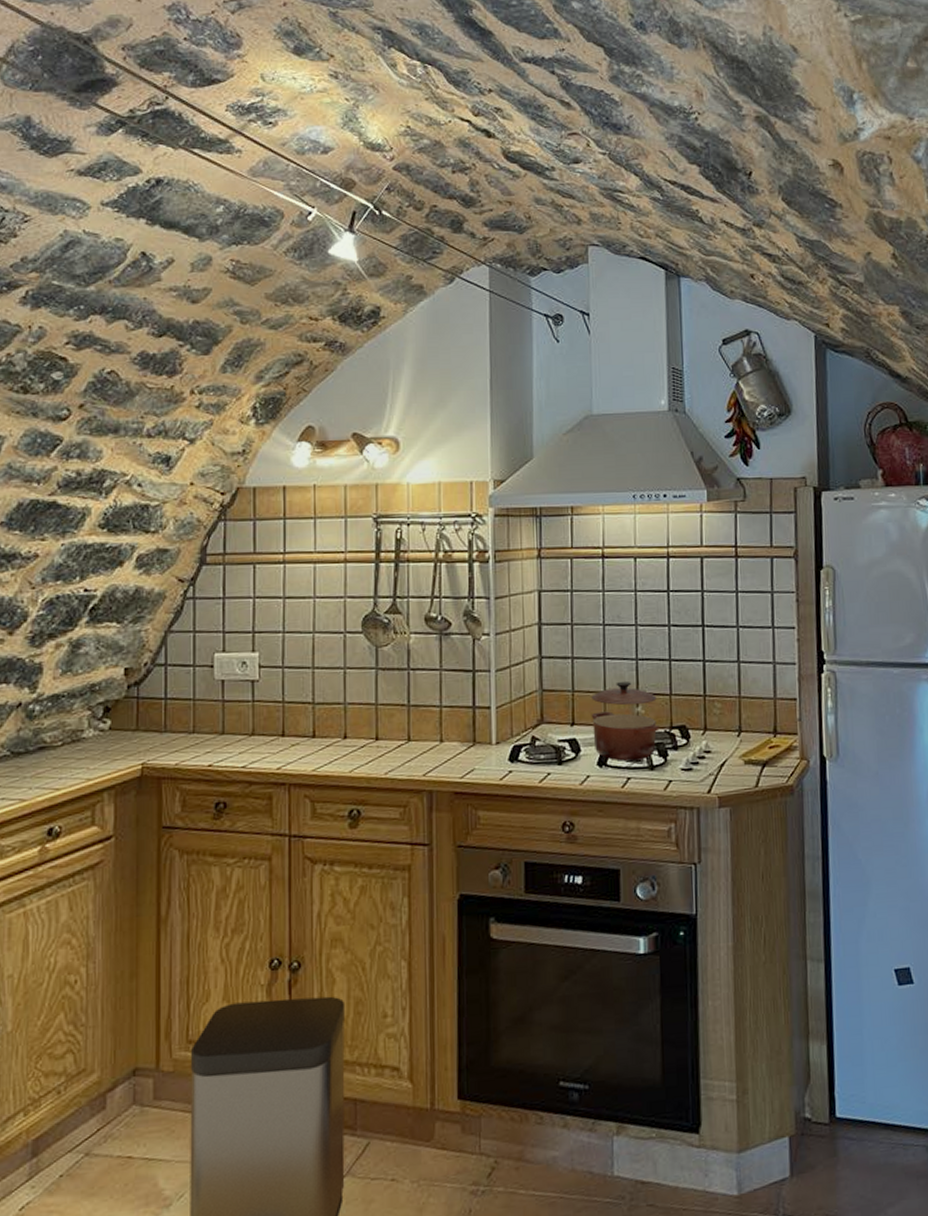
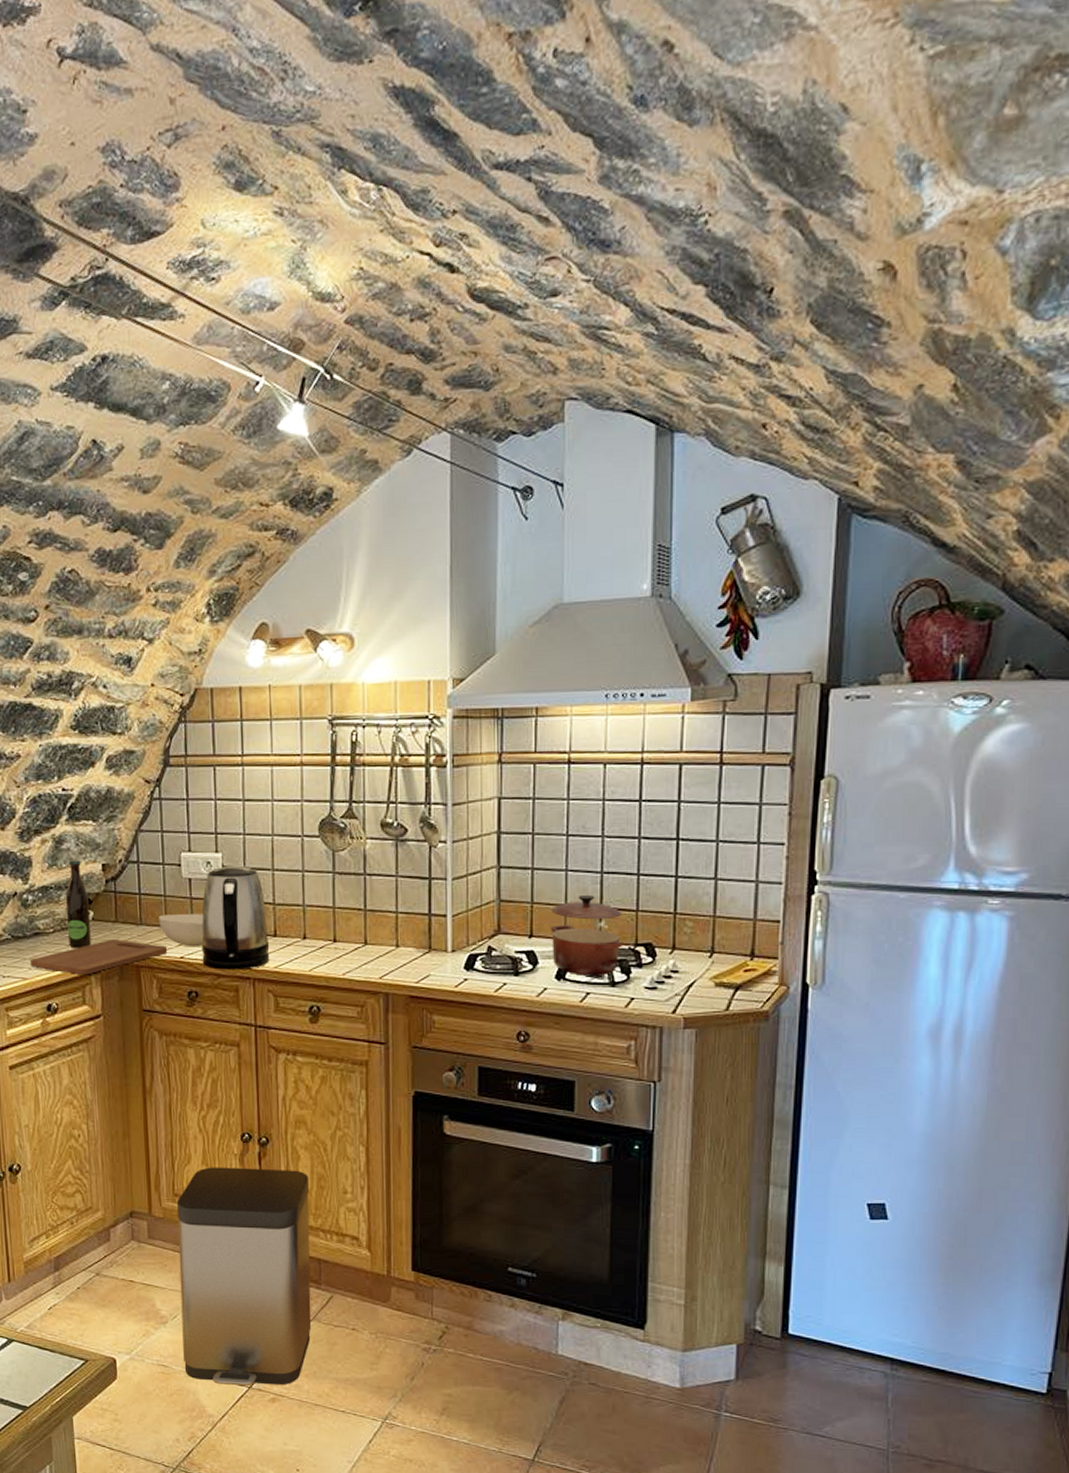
cutting board: none [30,749,194,792] -> present [29,940,168,975]
bottle: none [78,665,106,763] -> present [65,860,91,949]
bowl: none [185,717,236,754] -> present [158,914,204,947]
kettle: none [232,664,308,777] -> present [201,865,270,970]

